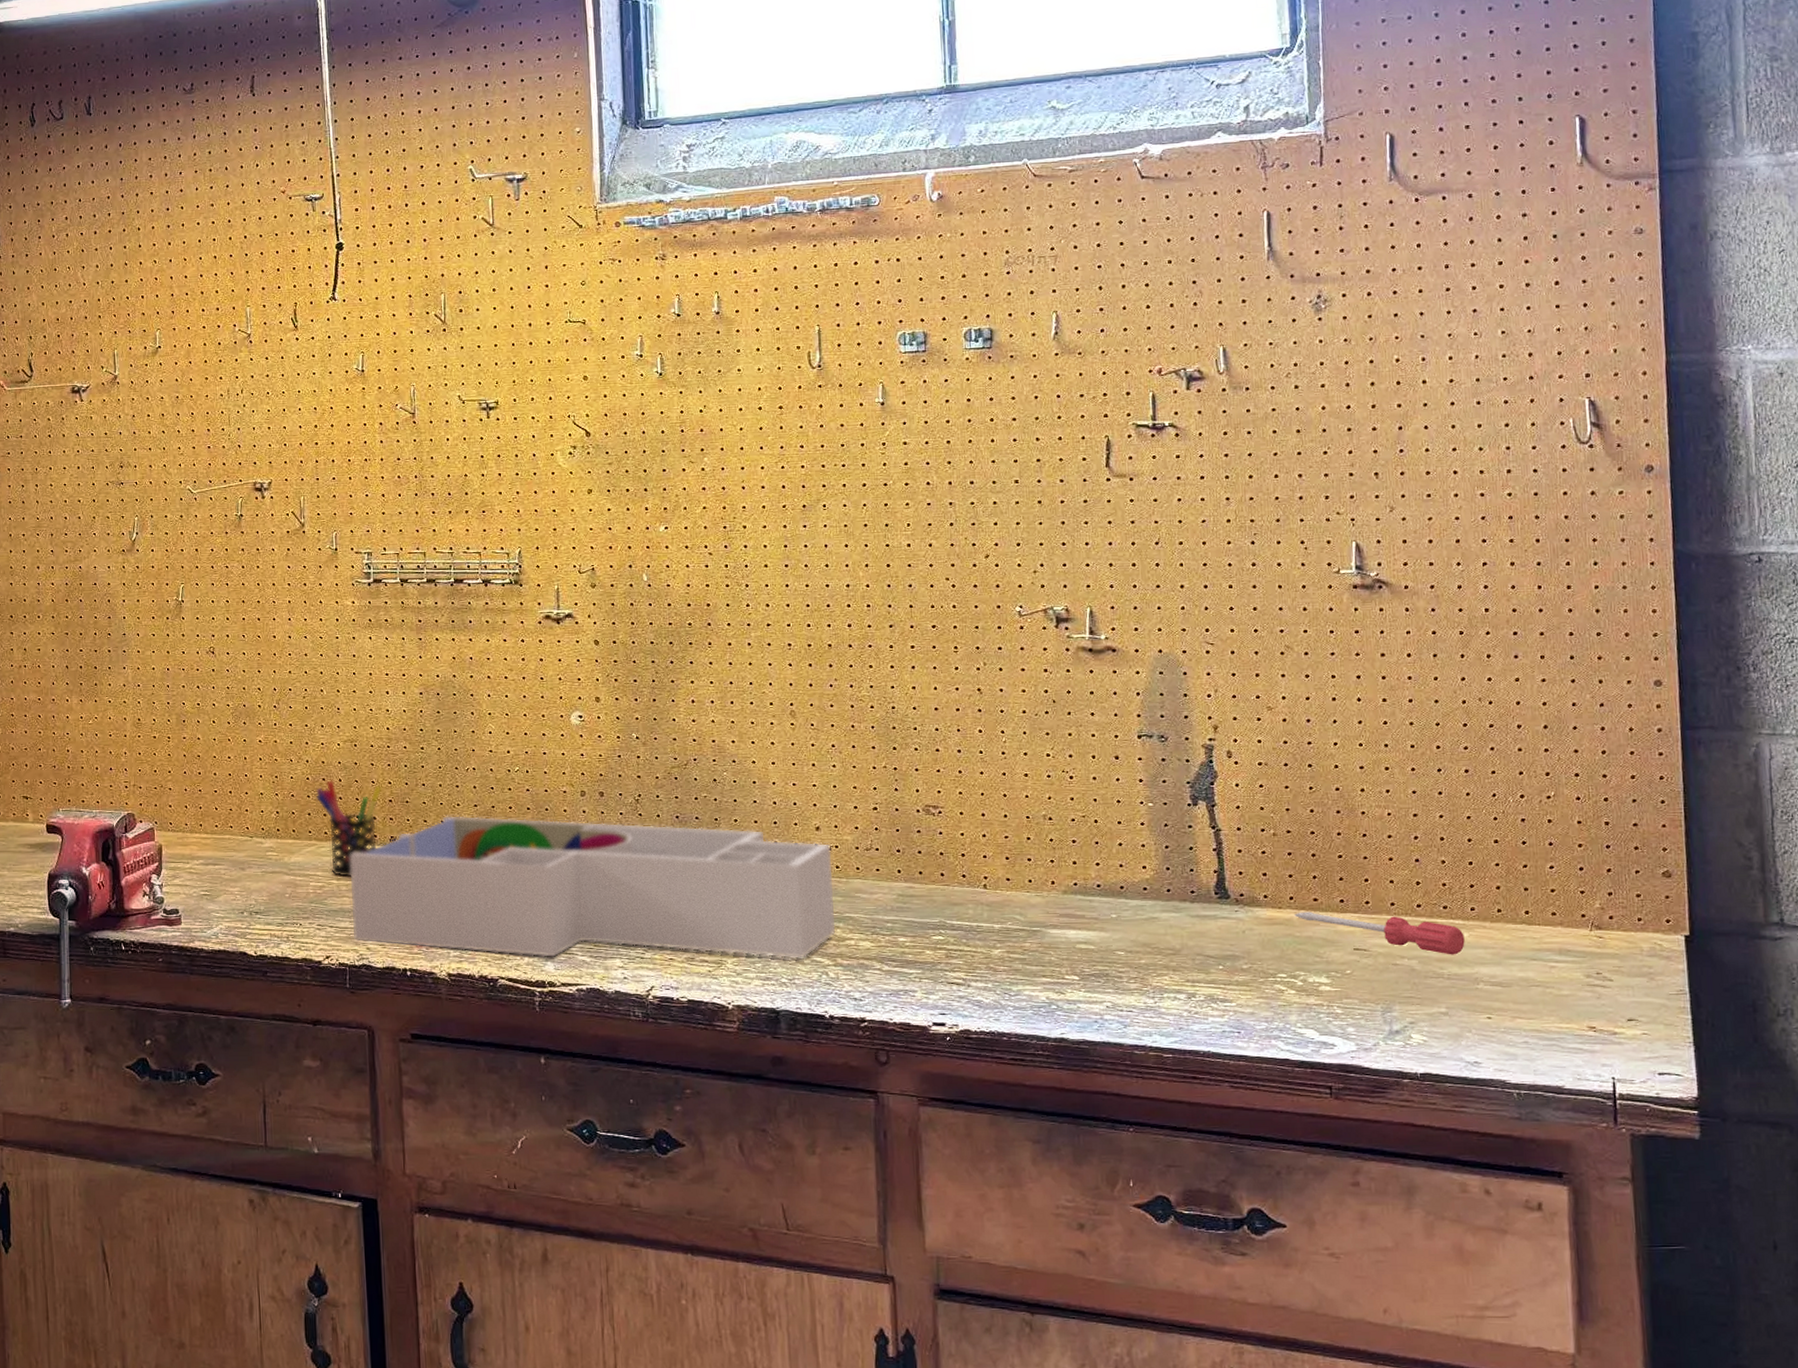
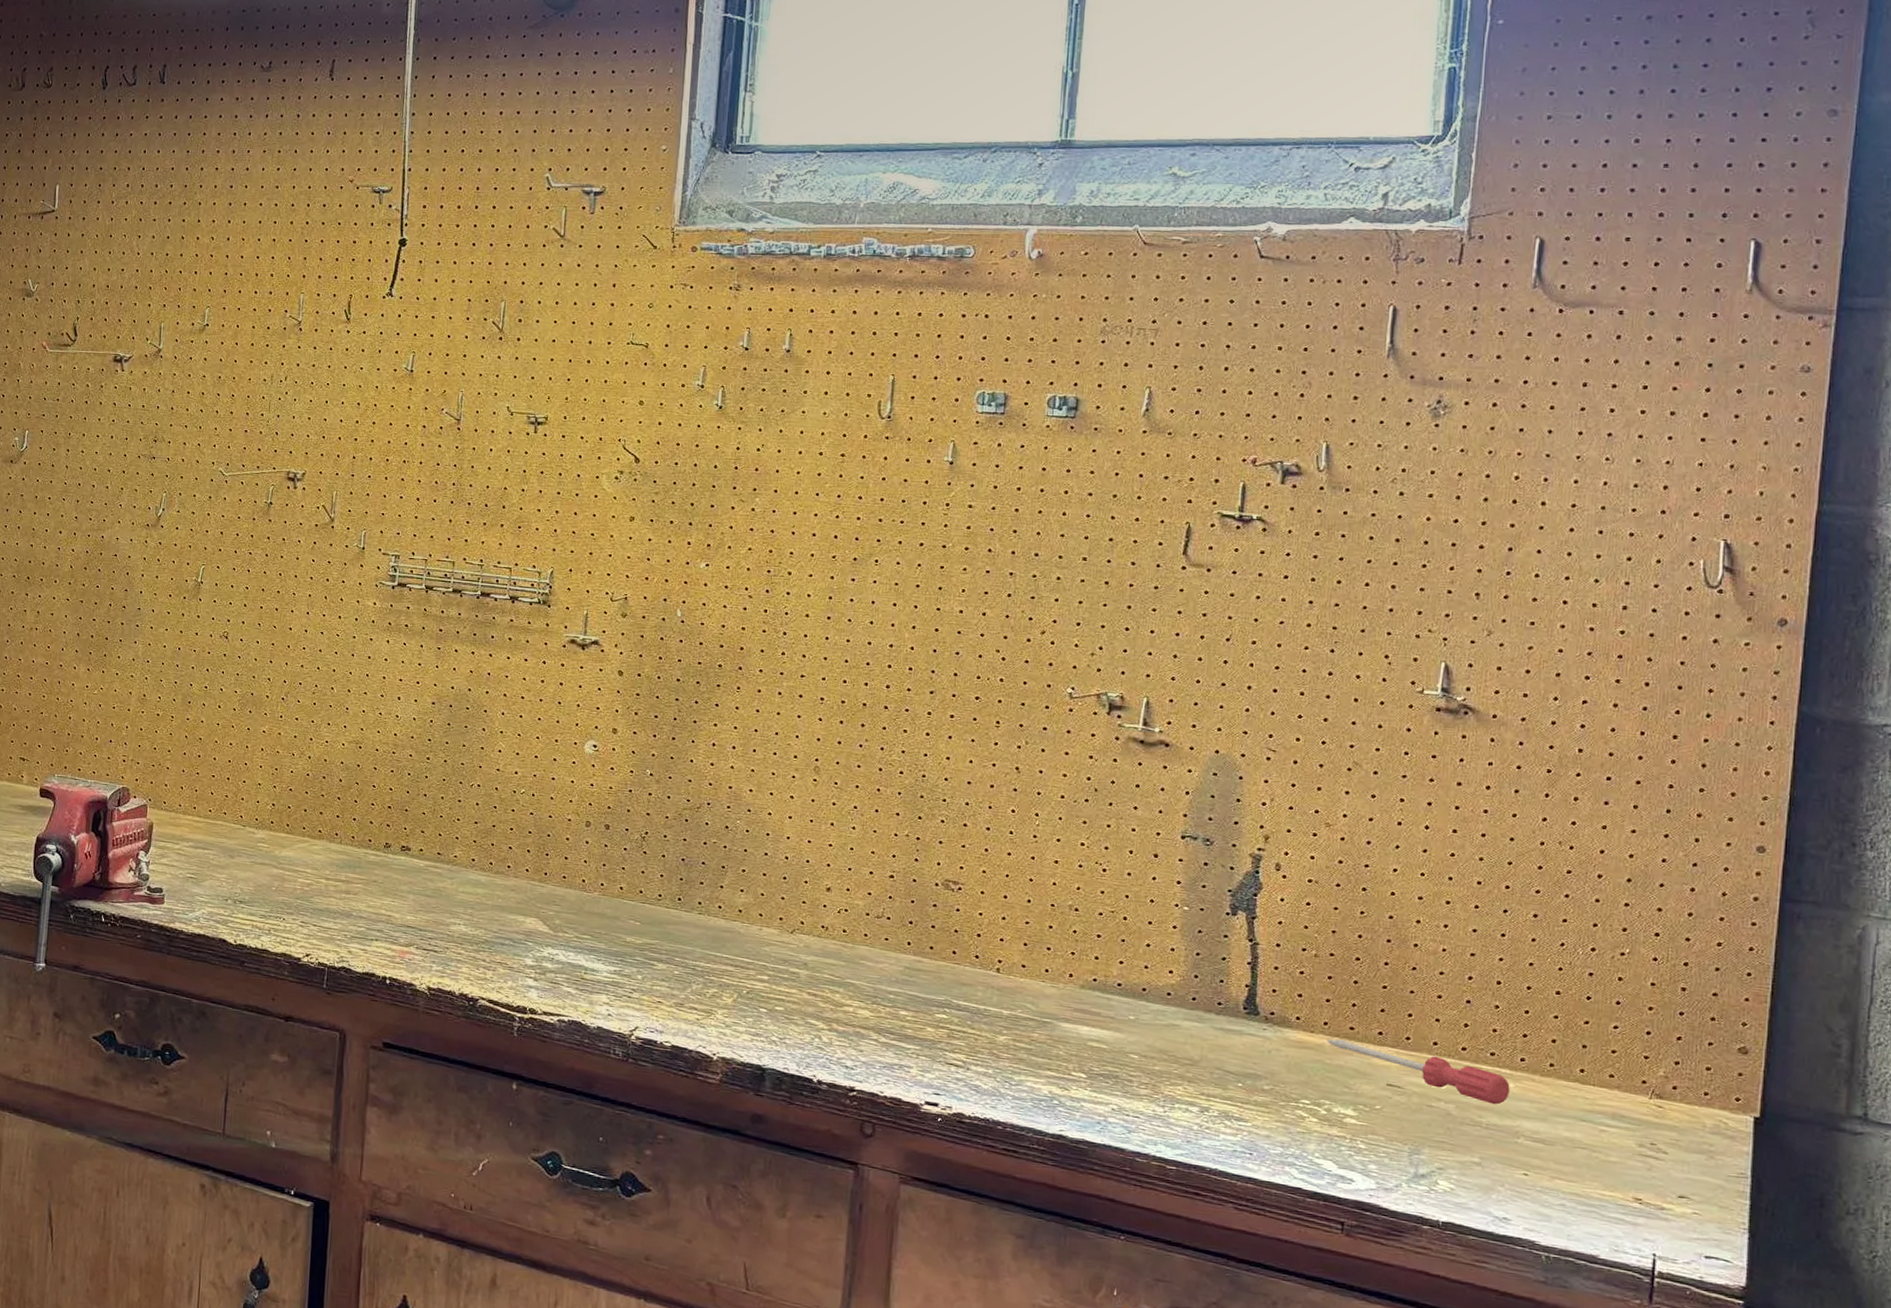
pen holder: present [315,780,382,878] -> none [313,779,383,879]
desk organizer: present [349,815,835,959] -> none [336,828,842,1019]

